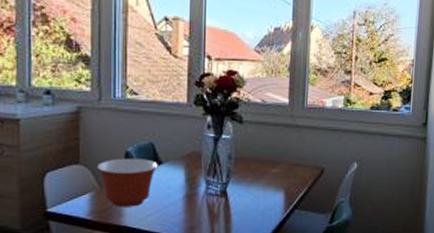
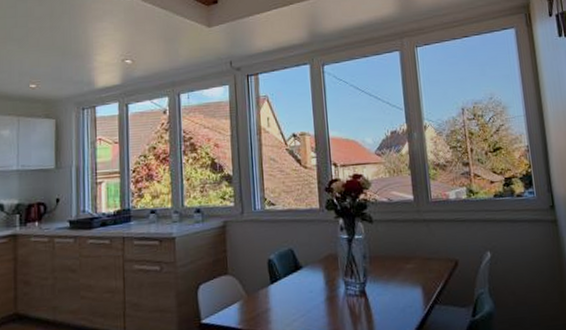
mixing bowl: present [97,158,158,207] -> none [243,264,299,314]

